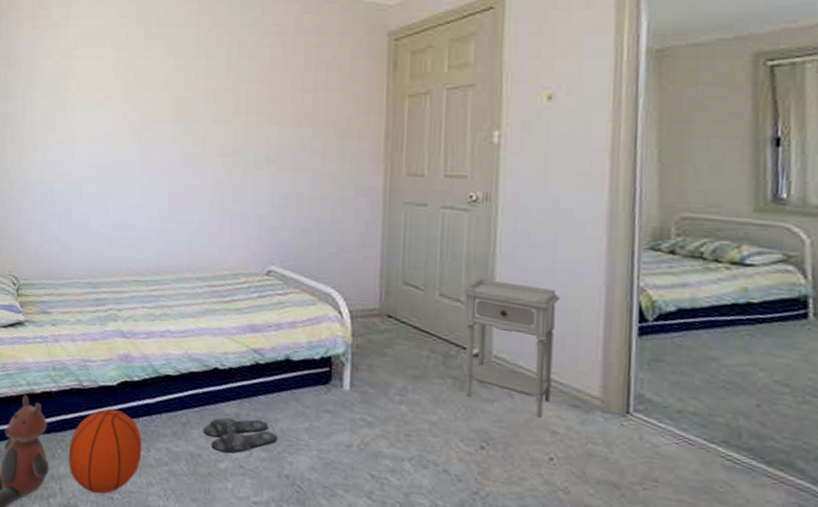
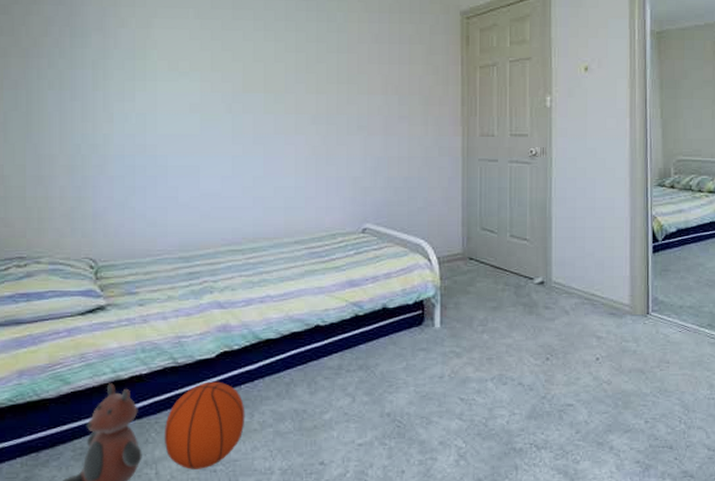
slippers: present [204,417,278,453] -> none [308,367,378,404]
nightstand: present [461,279,561,418] -> none [527,219,600,327]

